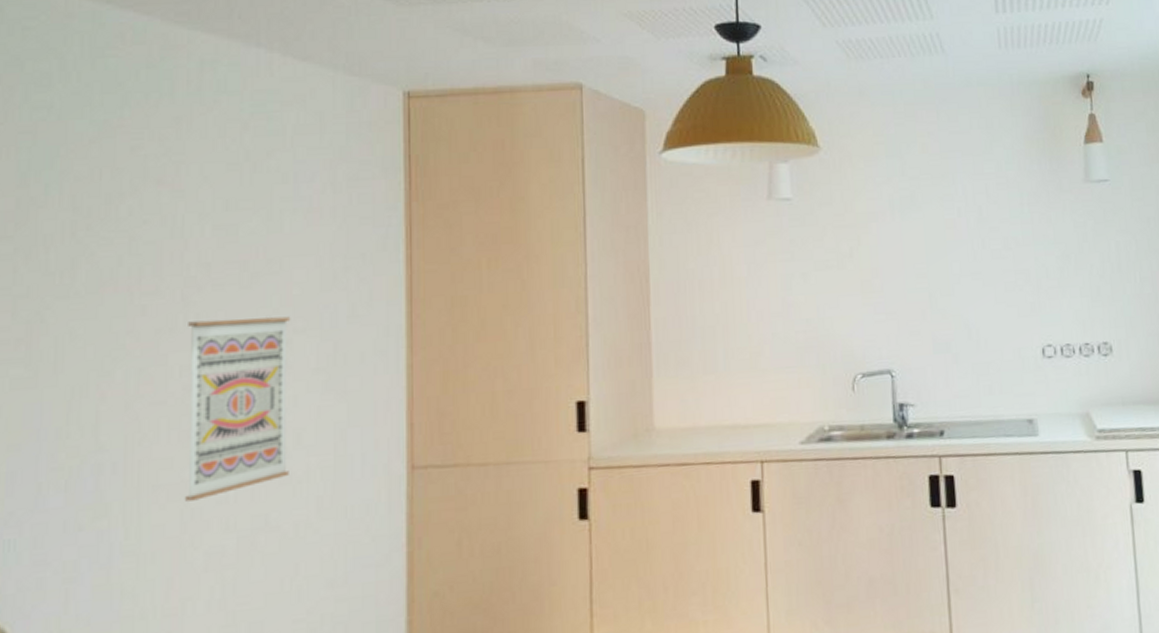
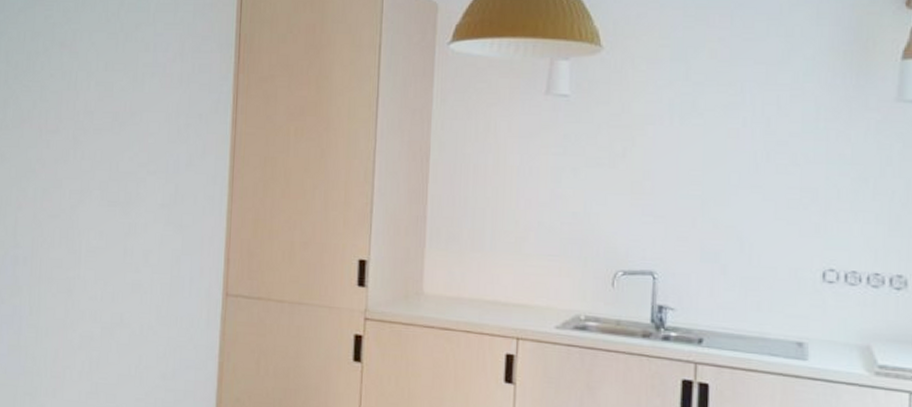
wall art: present [184,316,291,502] -> none [68,156,146,295]

